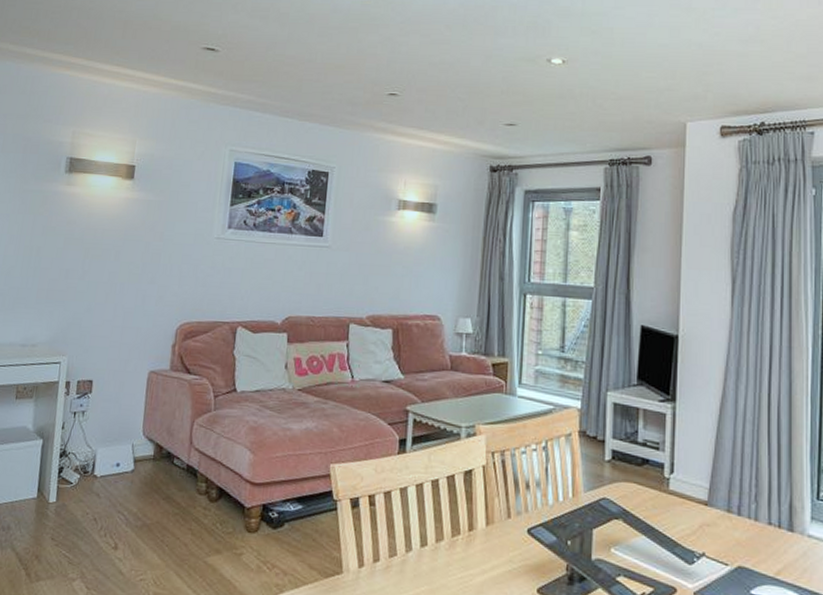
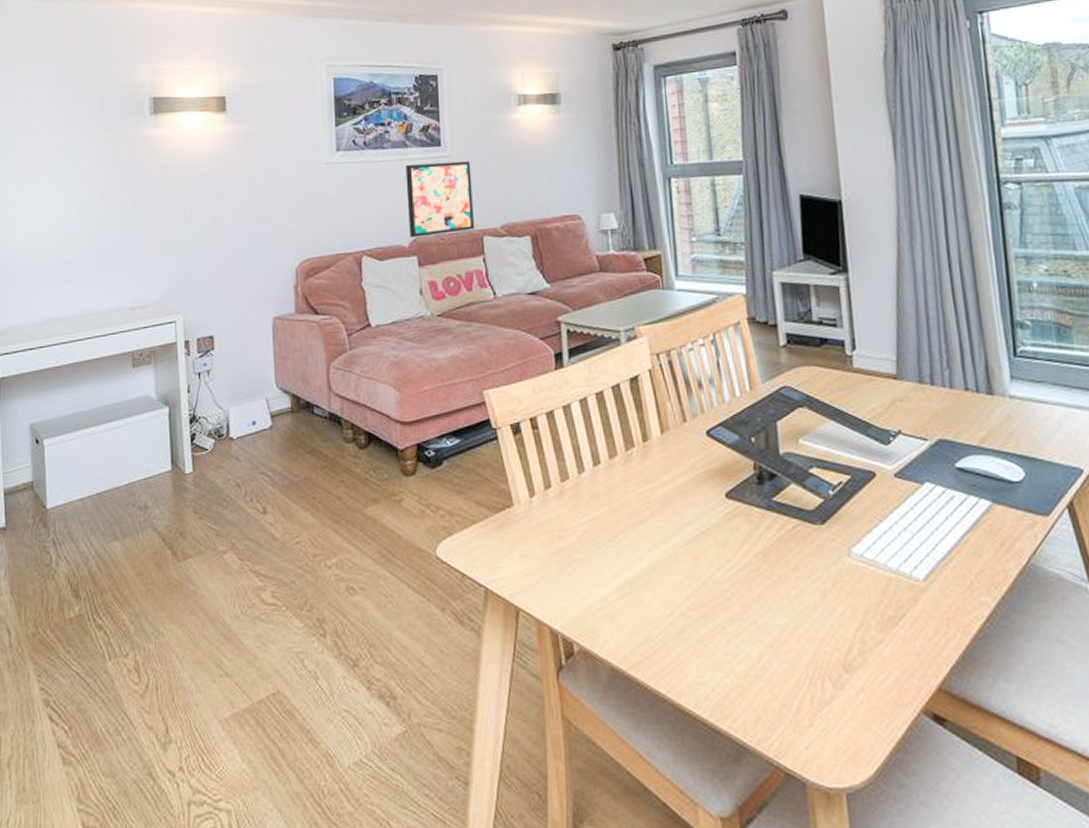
wall art: none [283,249,348,317] -> present [405,160,474,238]

